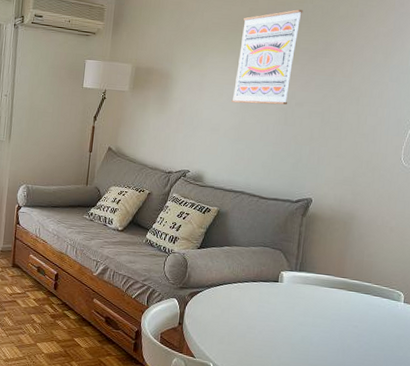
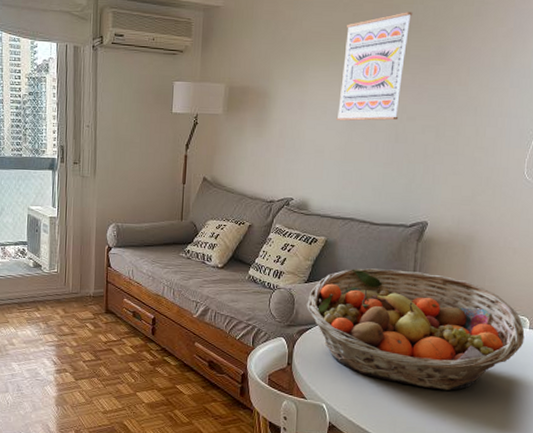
fruit basket: none [198,237,400,357] -> present [306,268,525,391]

